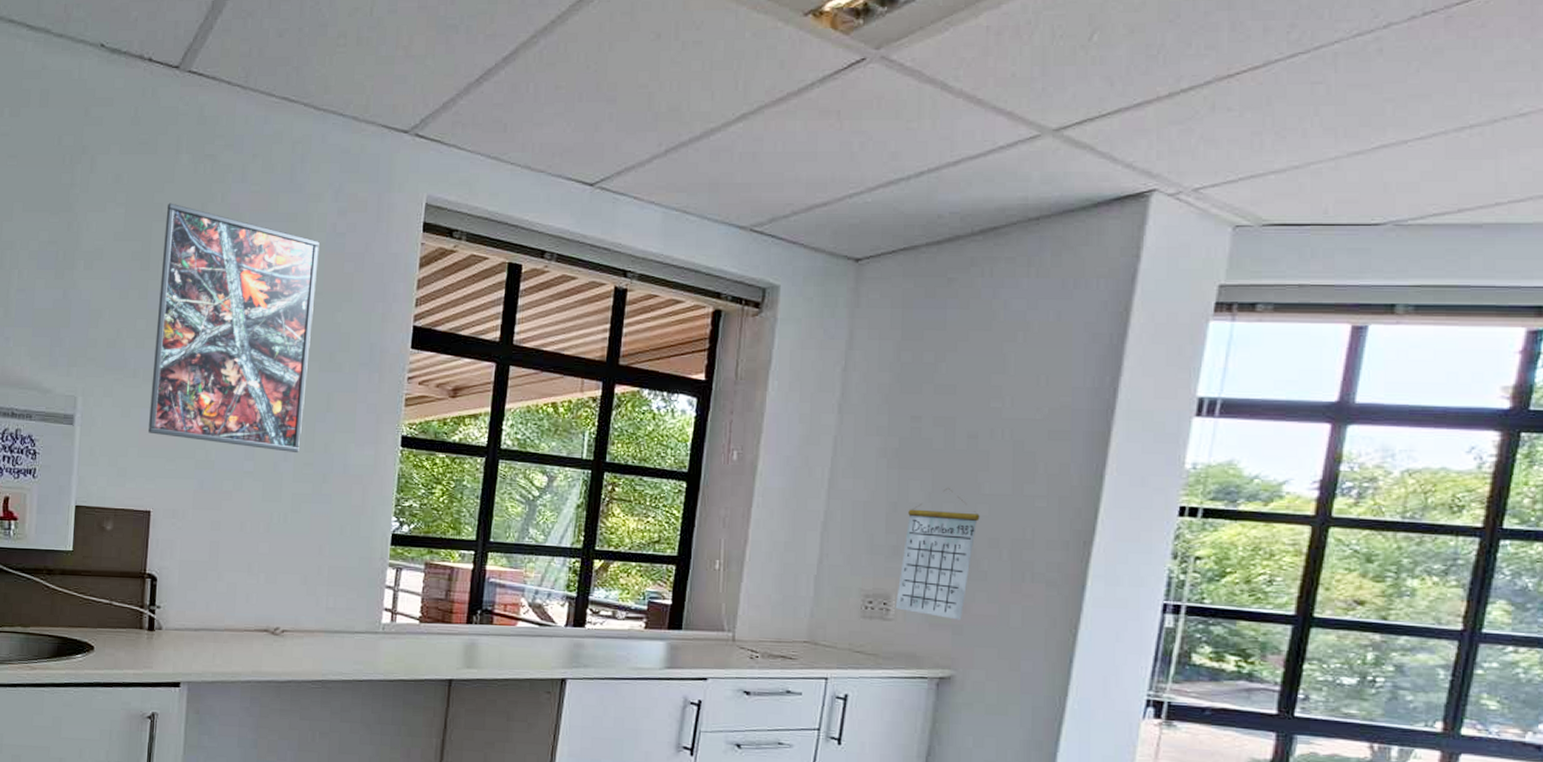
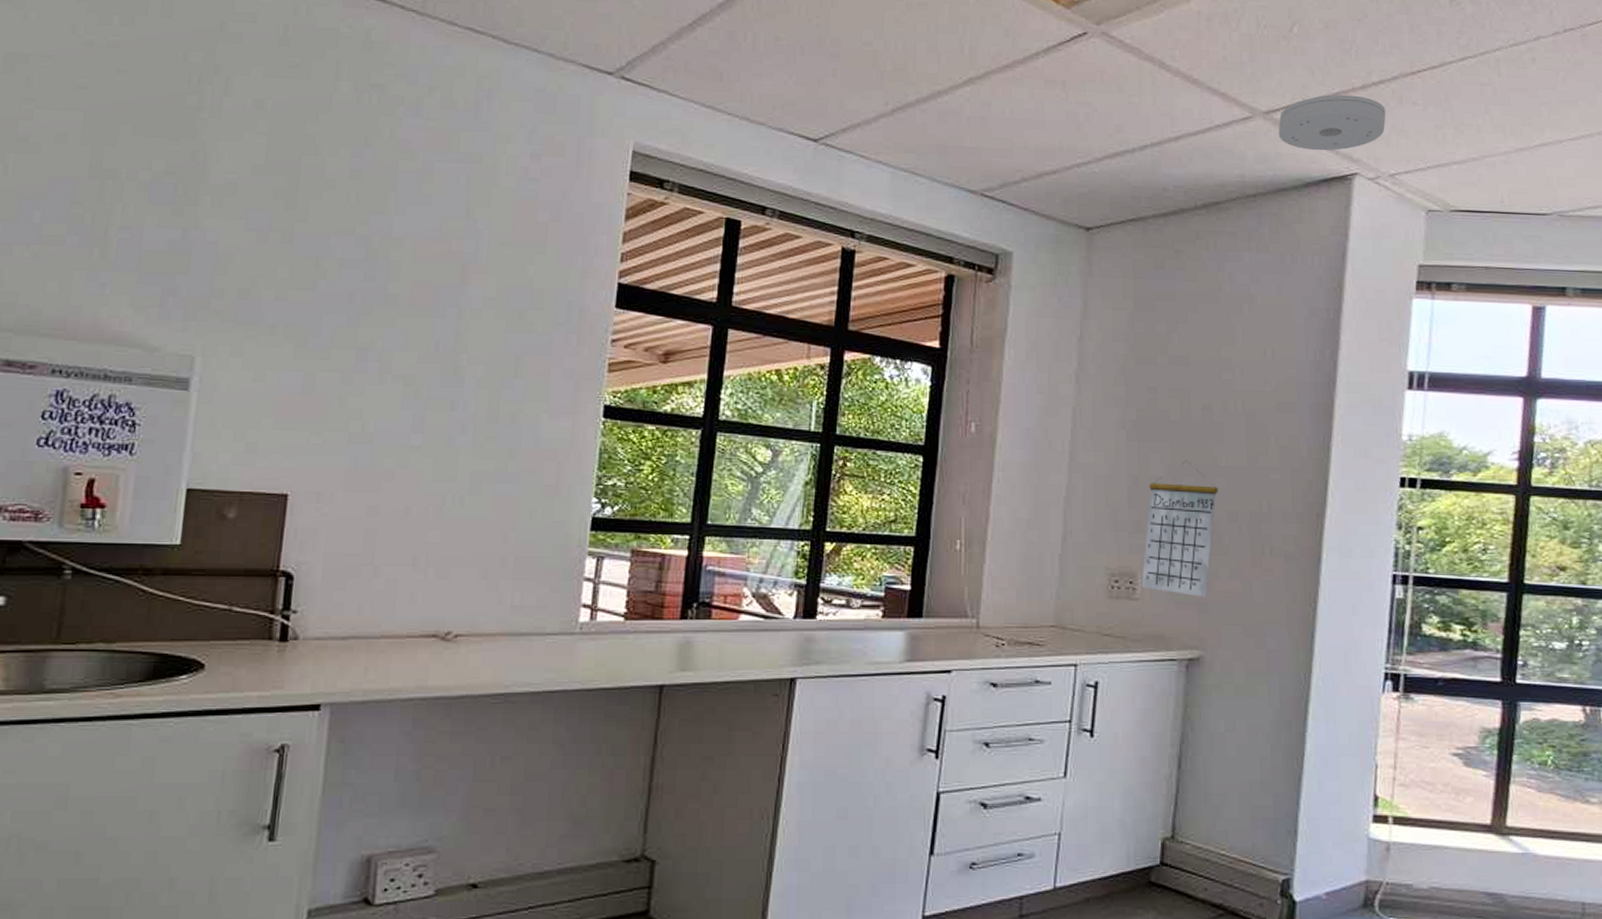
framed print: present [148,203,320,452] -> none [288,135,508,424]
smoke detector: none [1068,105,1195,168] -> present [1278,94,1386,151]

